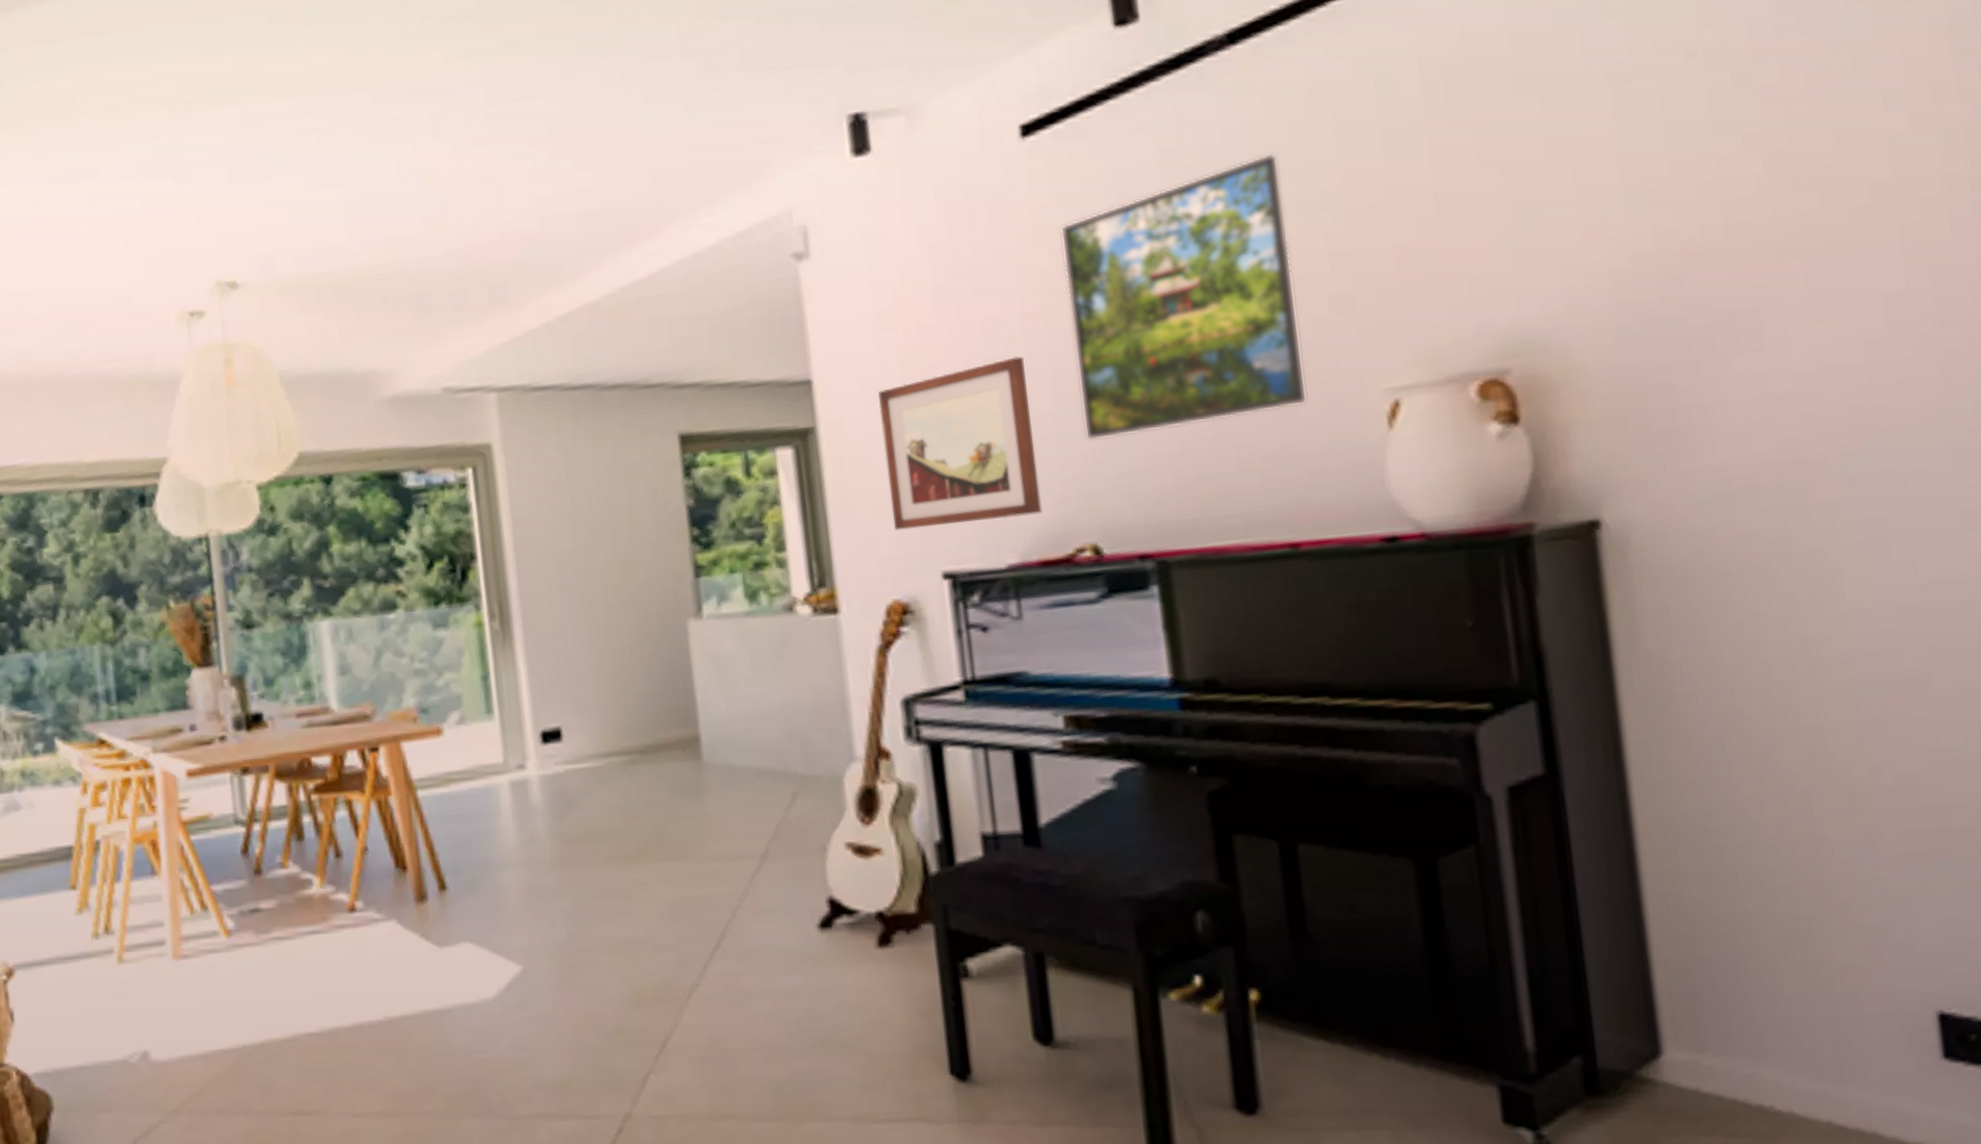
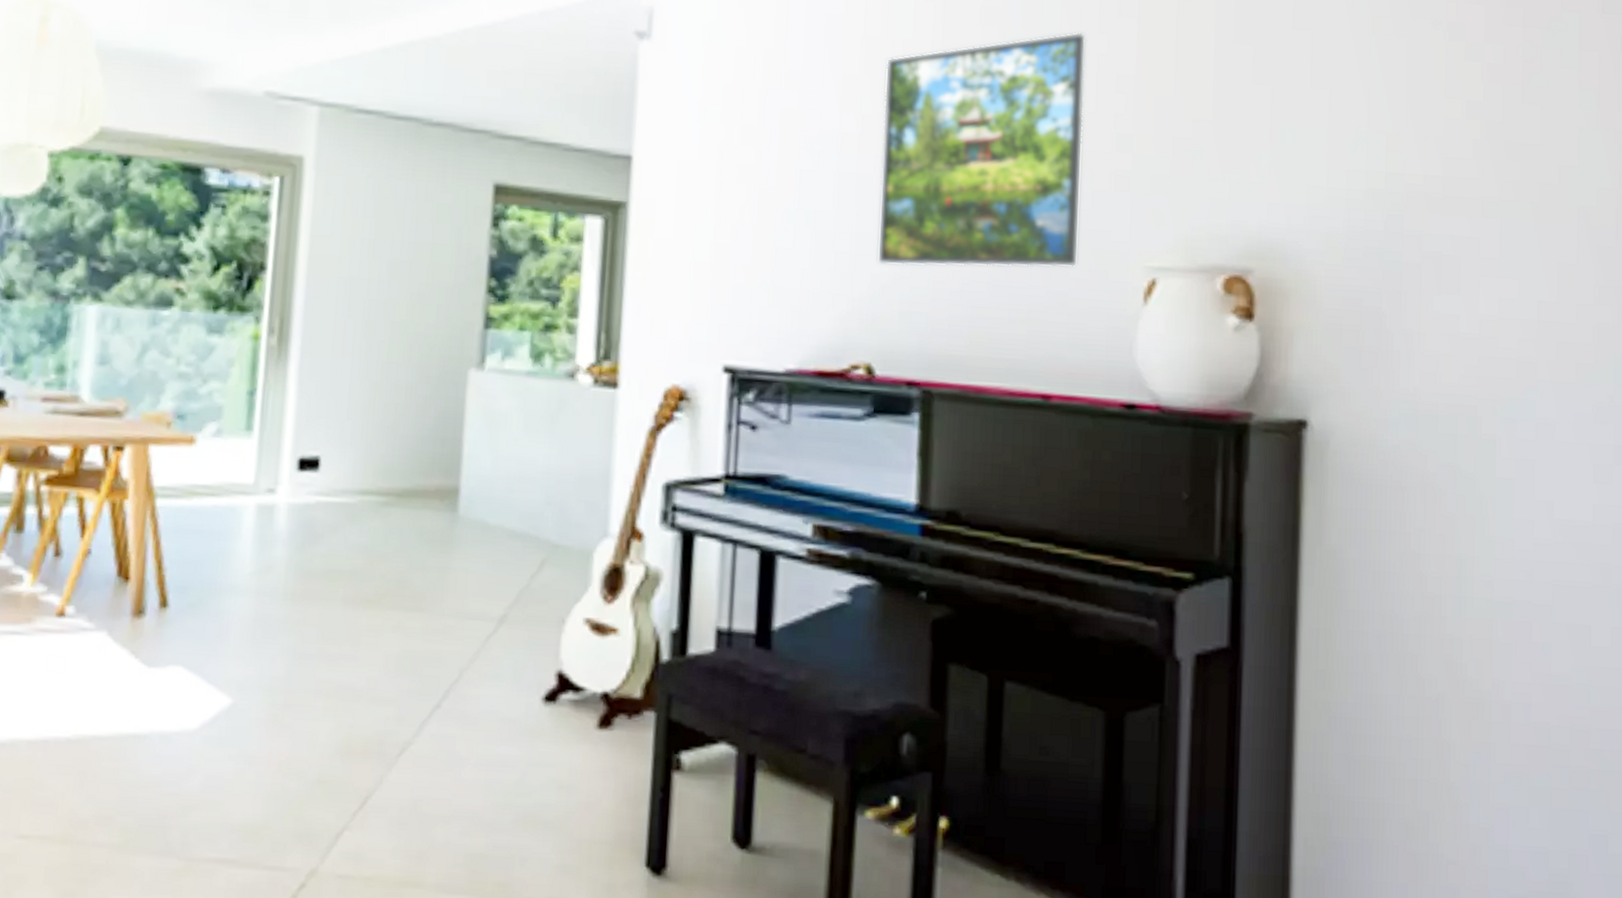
wall art: present [878,356,1042,531] -> none [685,171,833,325]

